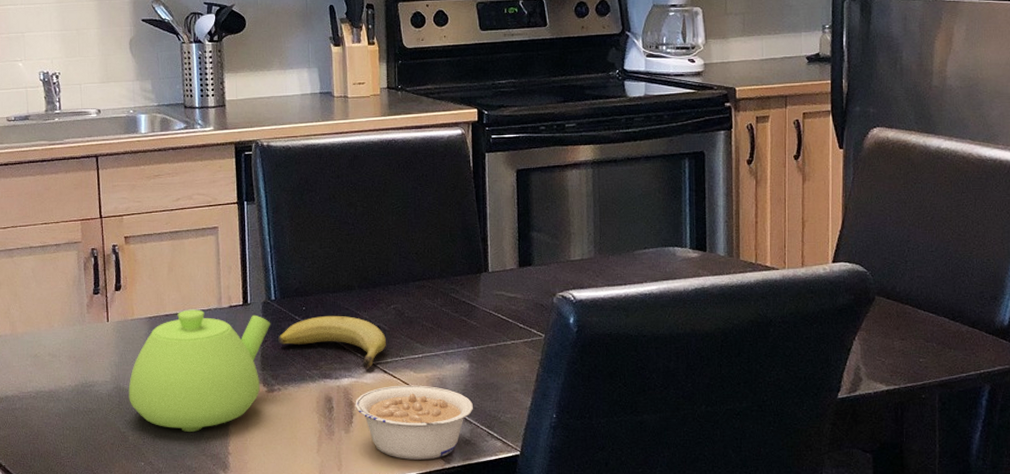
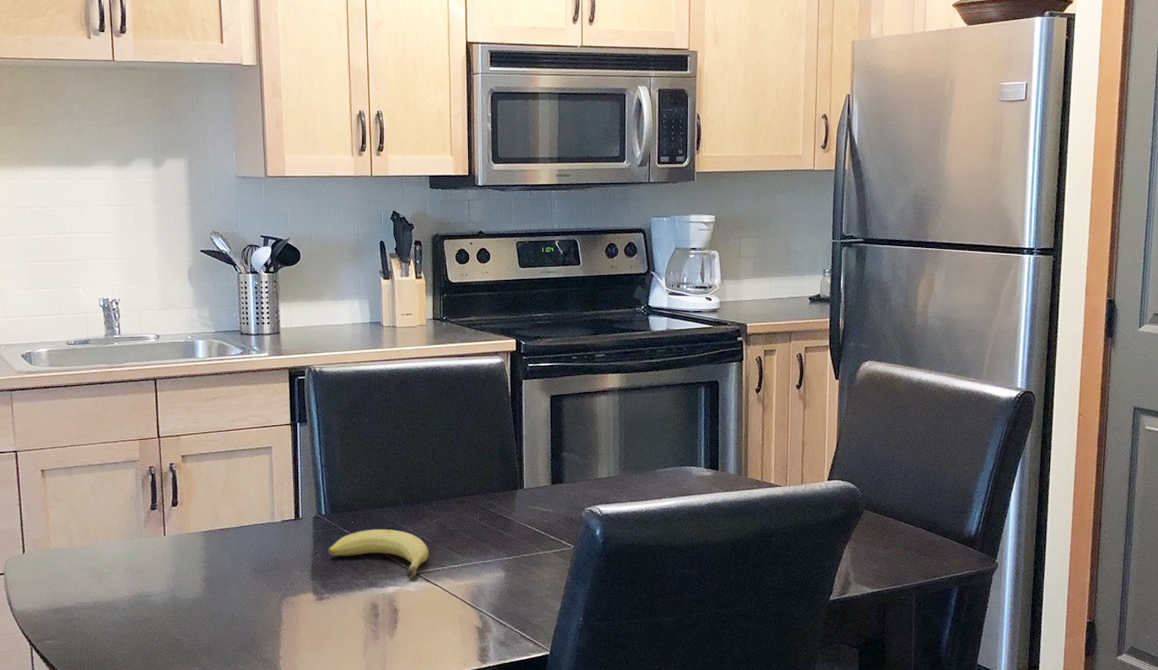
teapot: present [128,309,271,432] -> none [184,524,321,638]
legume: present [355,385,473,460] -> none [399,592,508,661]

